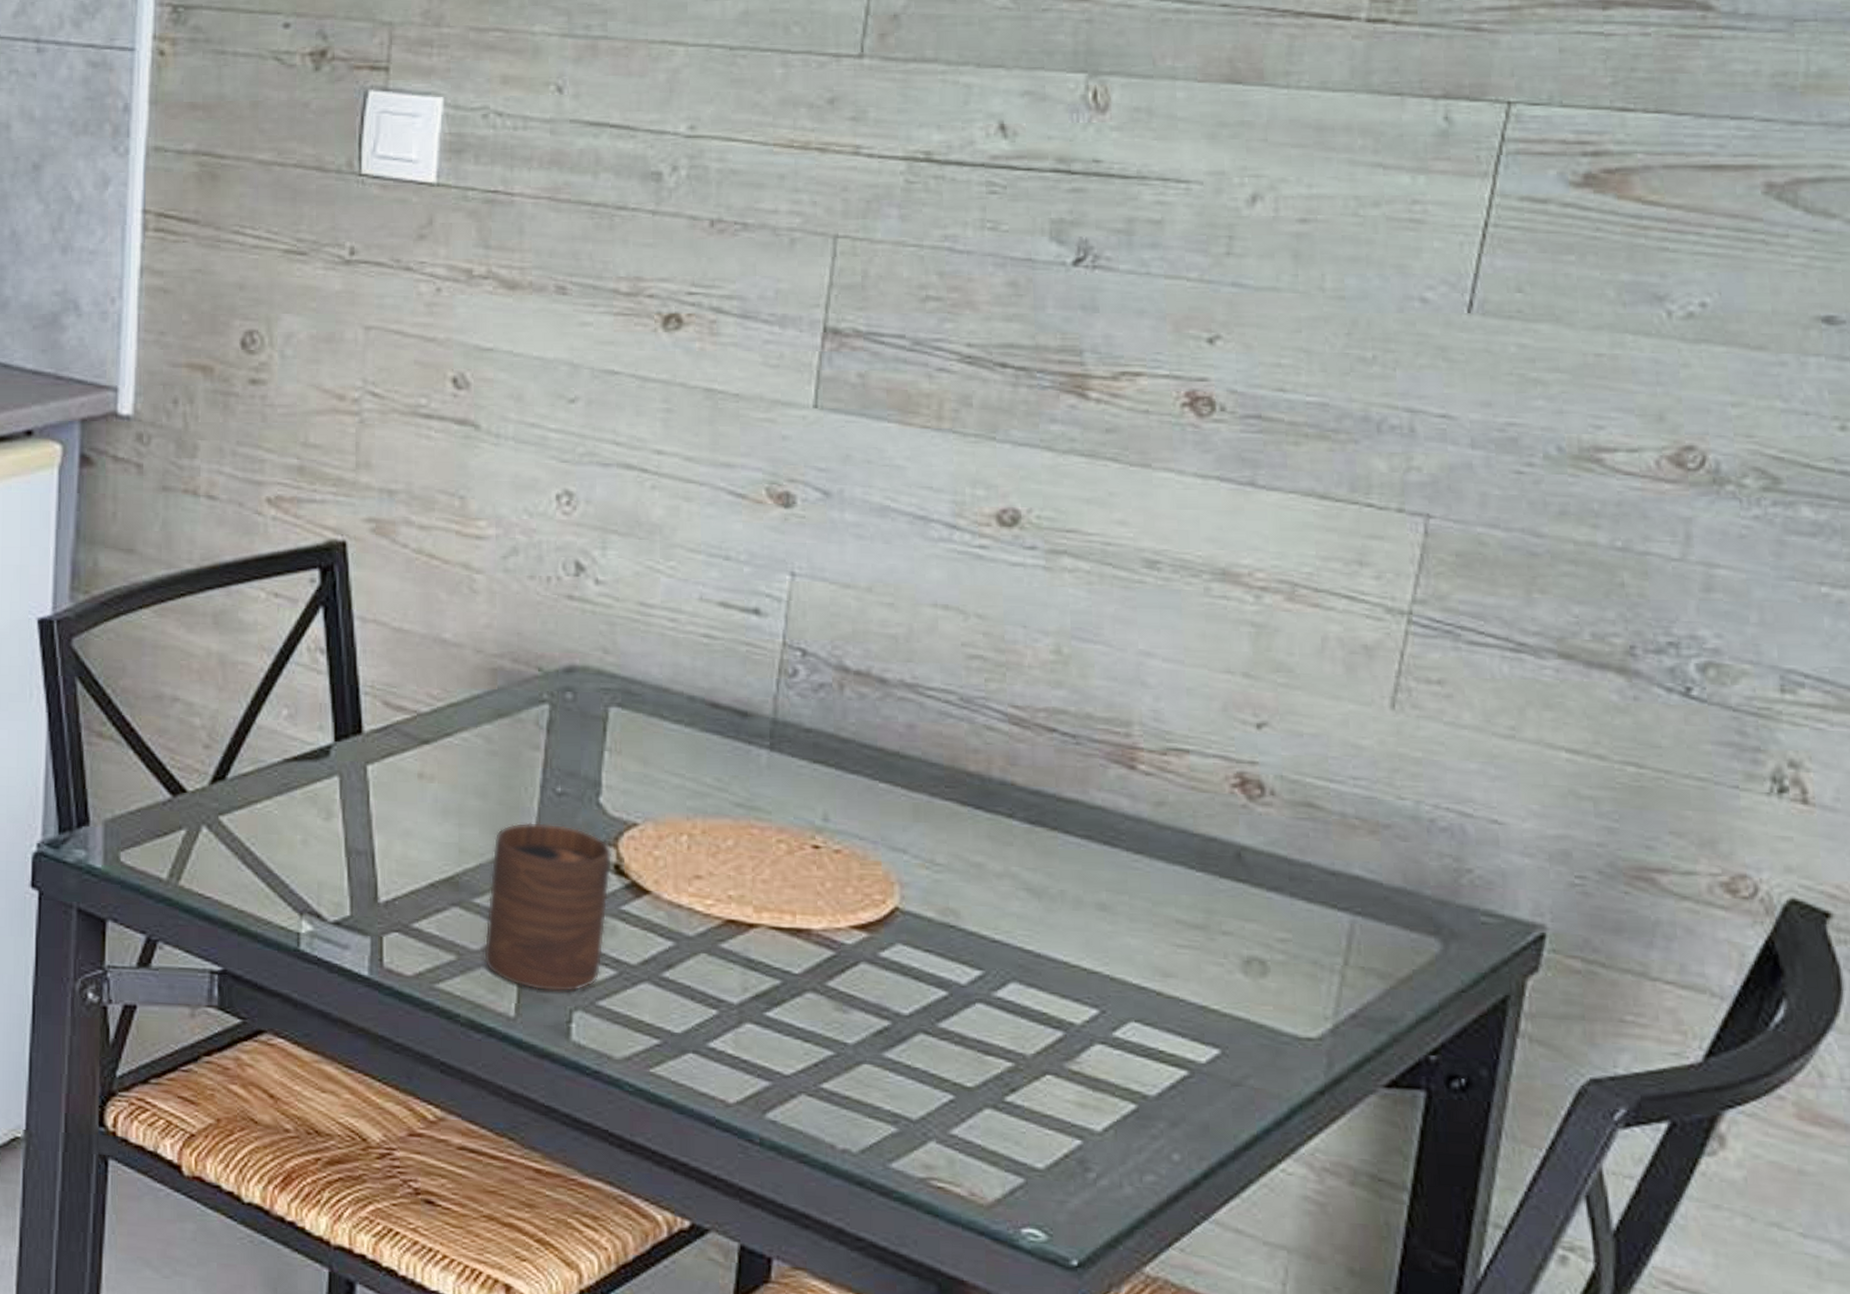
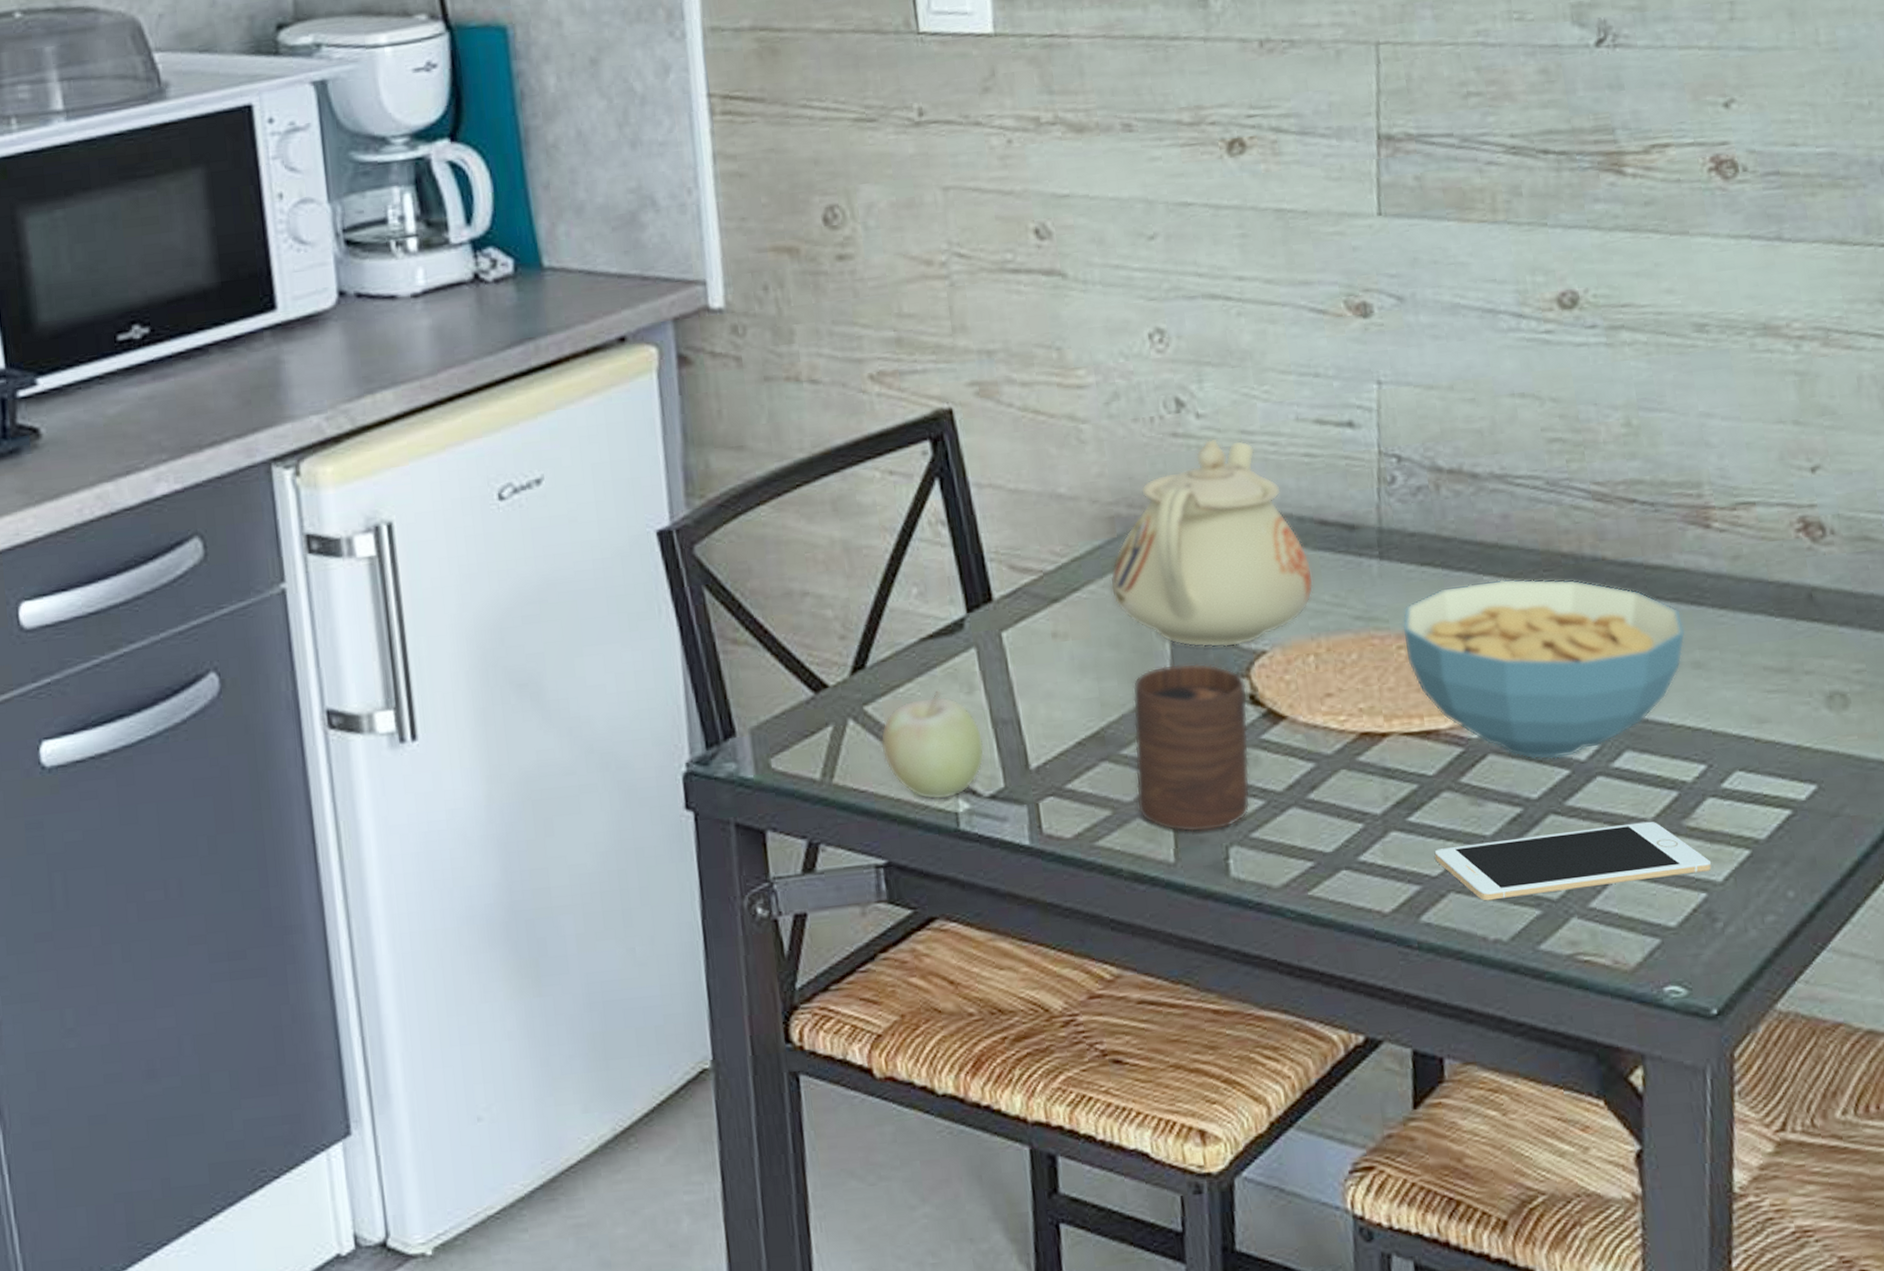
fruit: none [232,812,335,918] -> present [880,690,985,800]
teapot: none [484,606,697,814] -> present [1110,438,1314,648]
cereal bowl: none [784,788,1093,979] -> present [1402,579,1686,760]
cell phone: none [789,1048,1091,1119] -> present [1434,821,1712,901]

